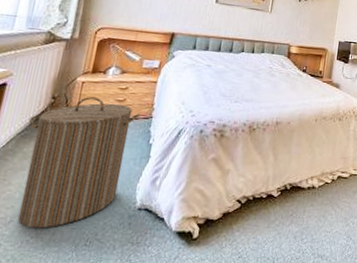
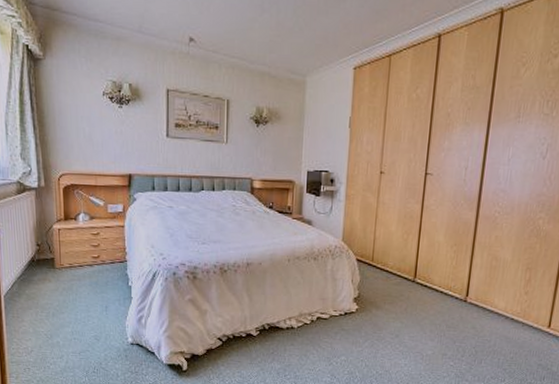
laundry hamper: present [17,97,141,229] -> none [24,243,115,358]

